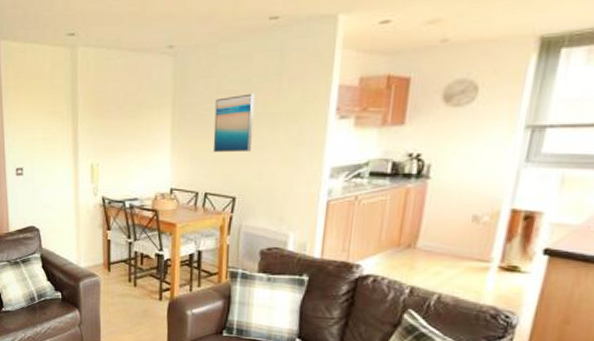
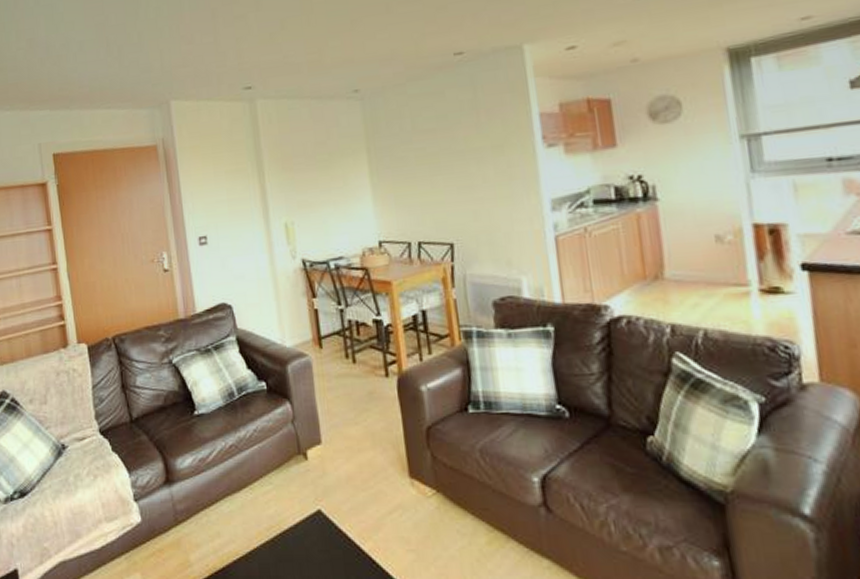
wall art: present [212,93,254,153] -> none [412,130,462,196]

